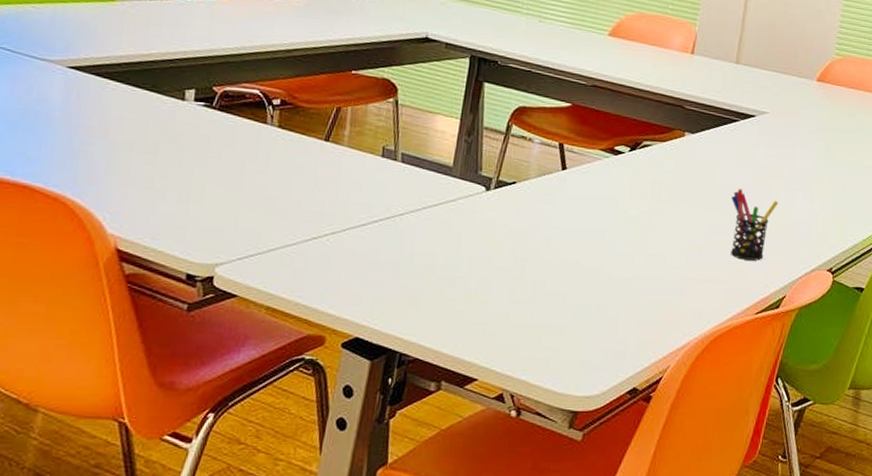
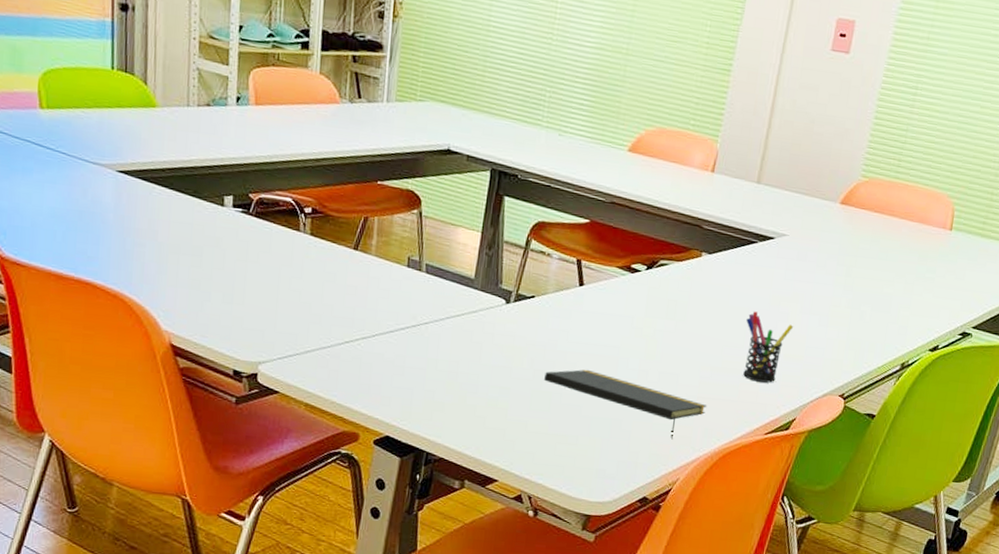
notepad: none [526,255,695,325] -> present [544,369,706,440]

